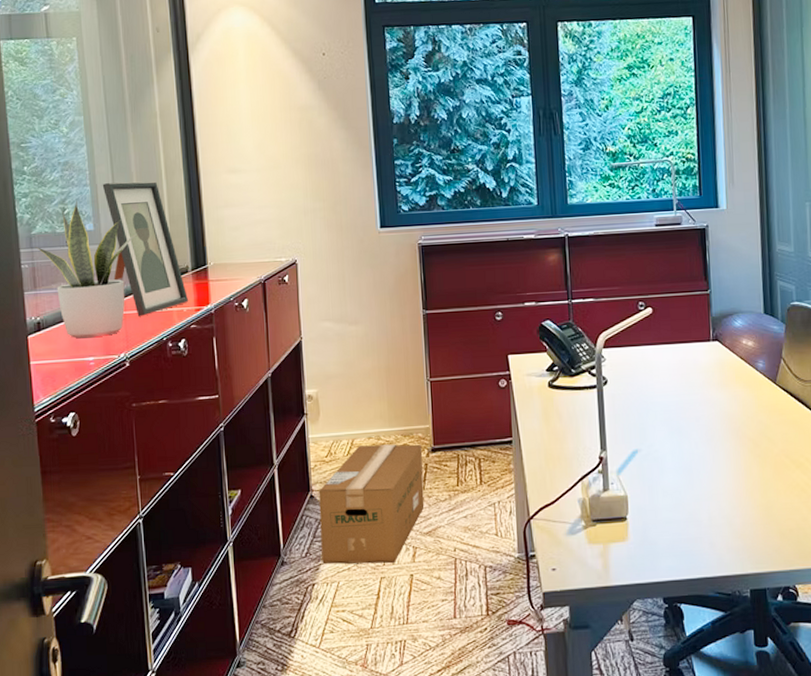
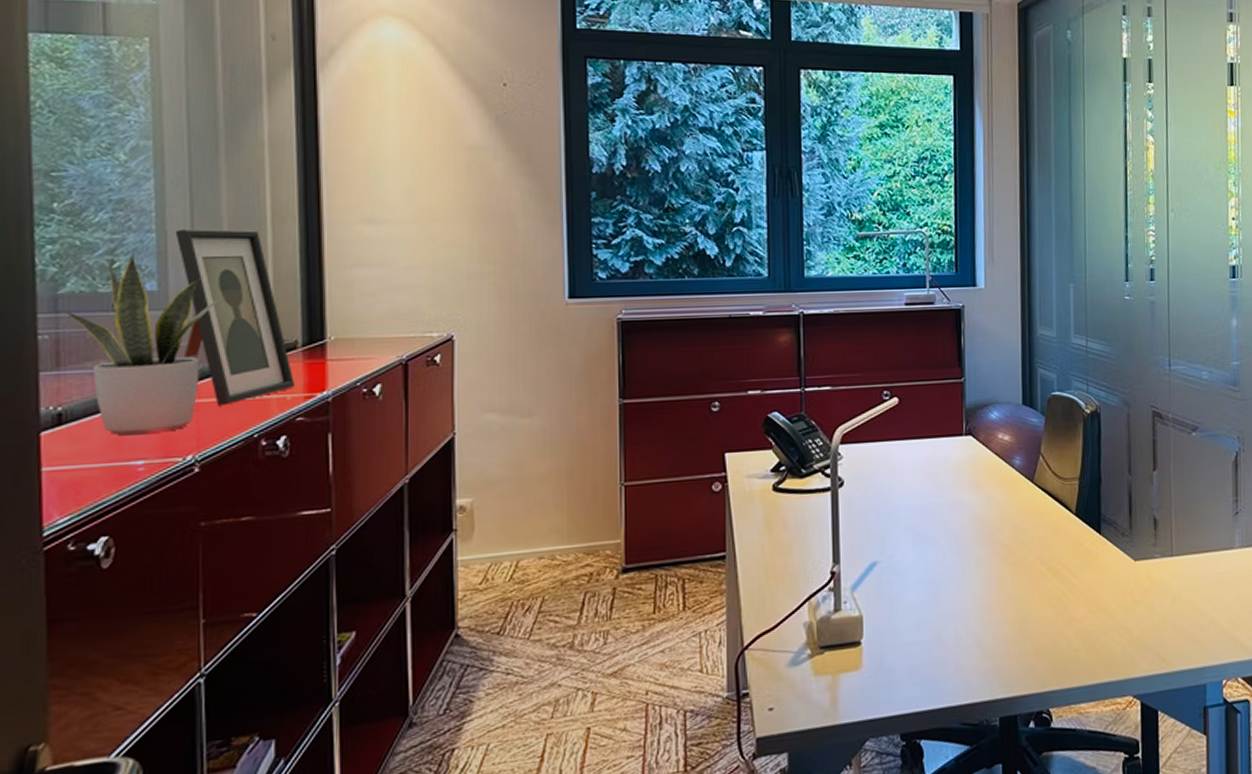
box: present [319,444,425,565] -> none [467,564,611,722]

